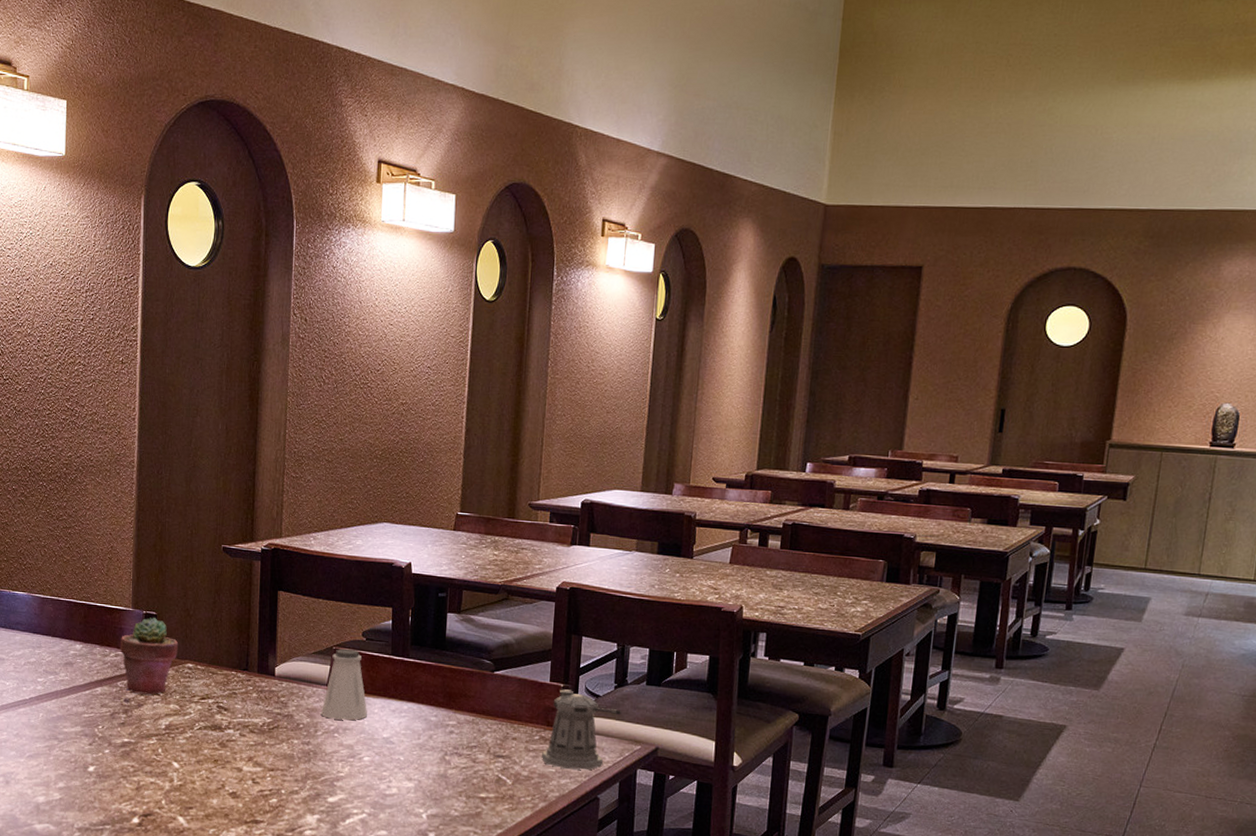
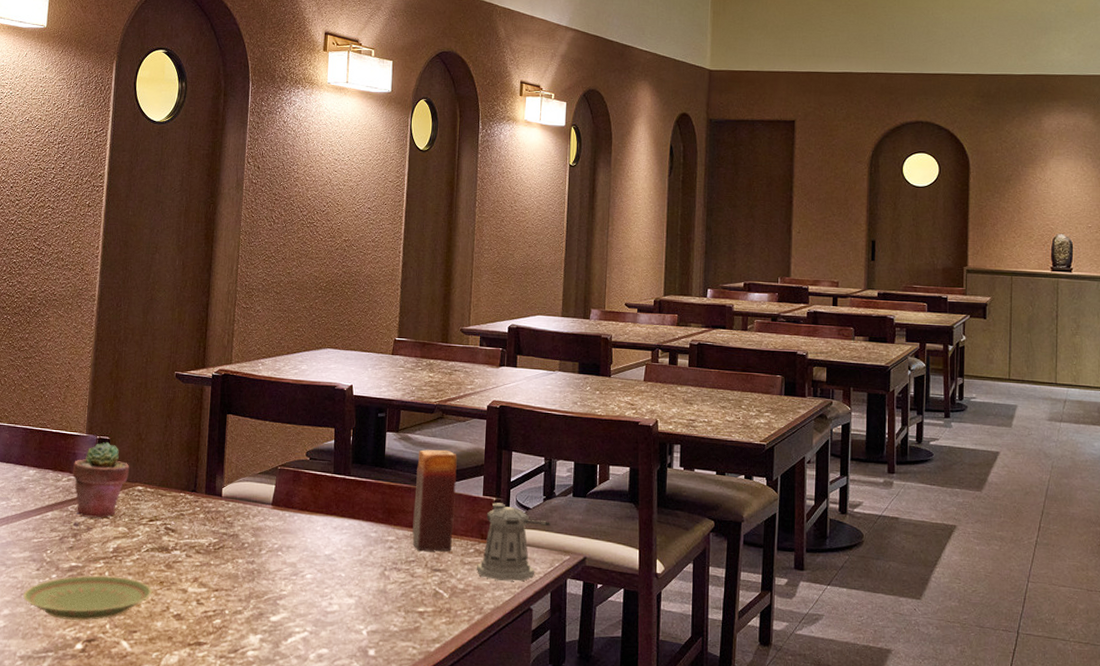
plate: none [77,752,207,796] -> present [23,575,152,621]
saltshaker: present [320,648,368,721] -> none [265,468,311,539]
candle: none [474,632,523,738] -> present [412,449,457,552]

